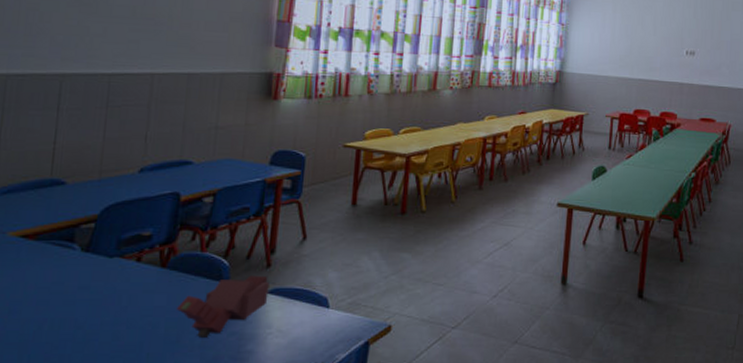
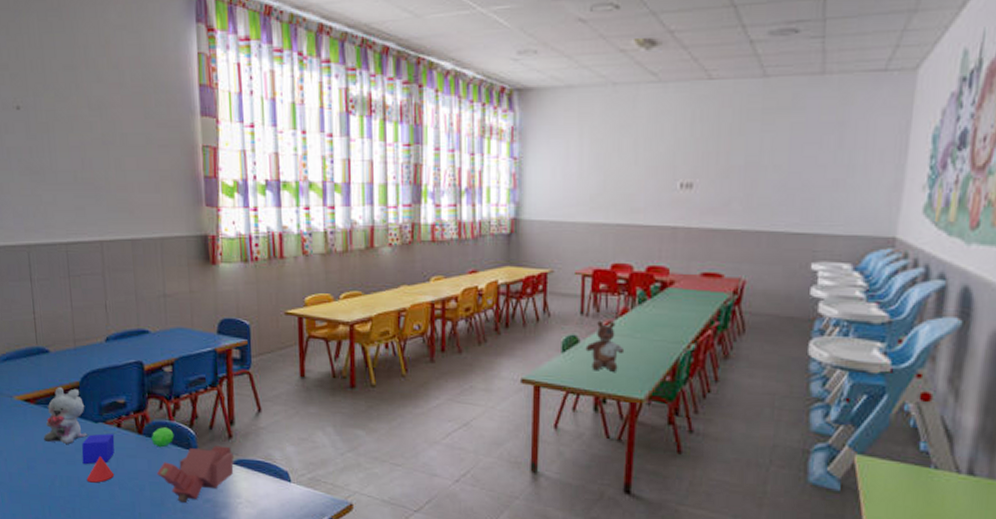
plush toy: none [38,220,100,284] -> present [44,386,88,445]
toy block set: none [84,259,205,324] -> present [81,427,174,483]
stuffed bear: none [611,154,642,196] -> present [585,320,625,372]

